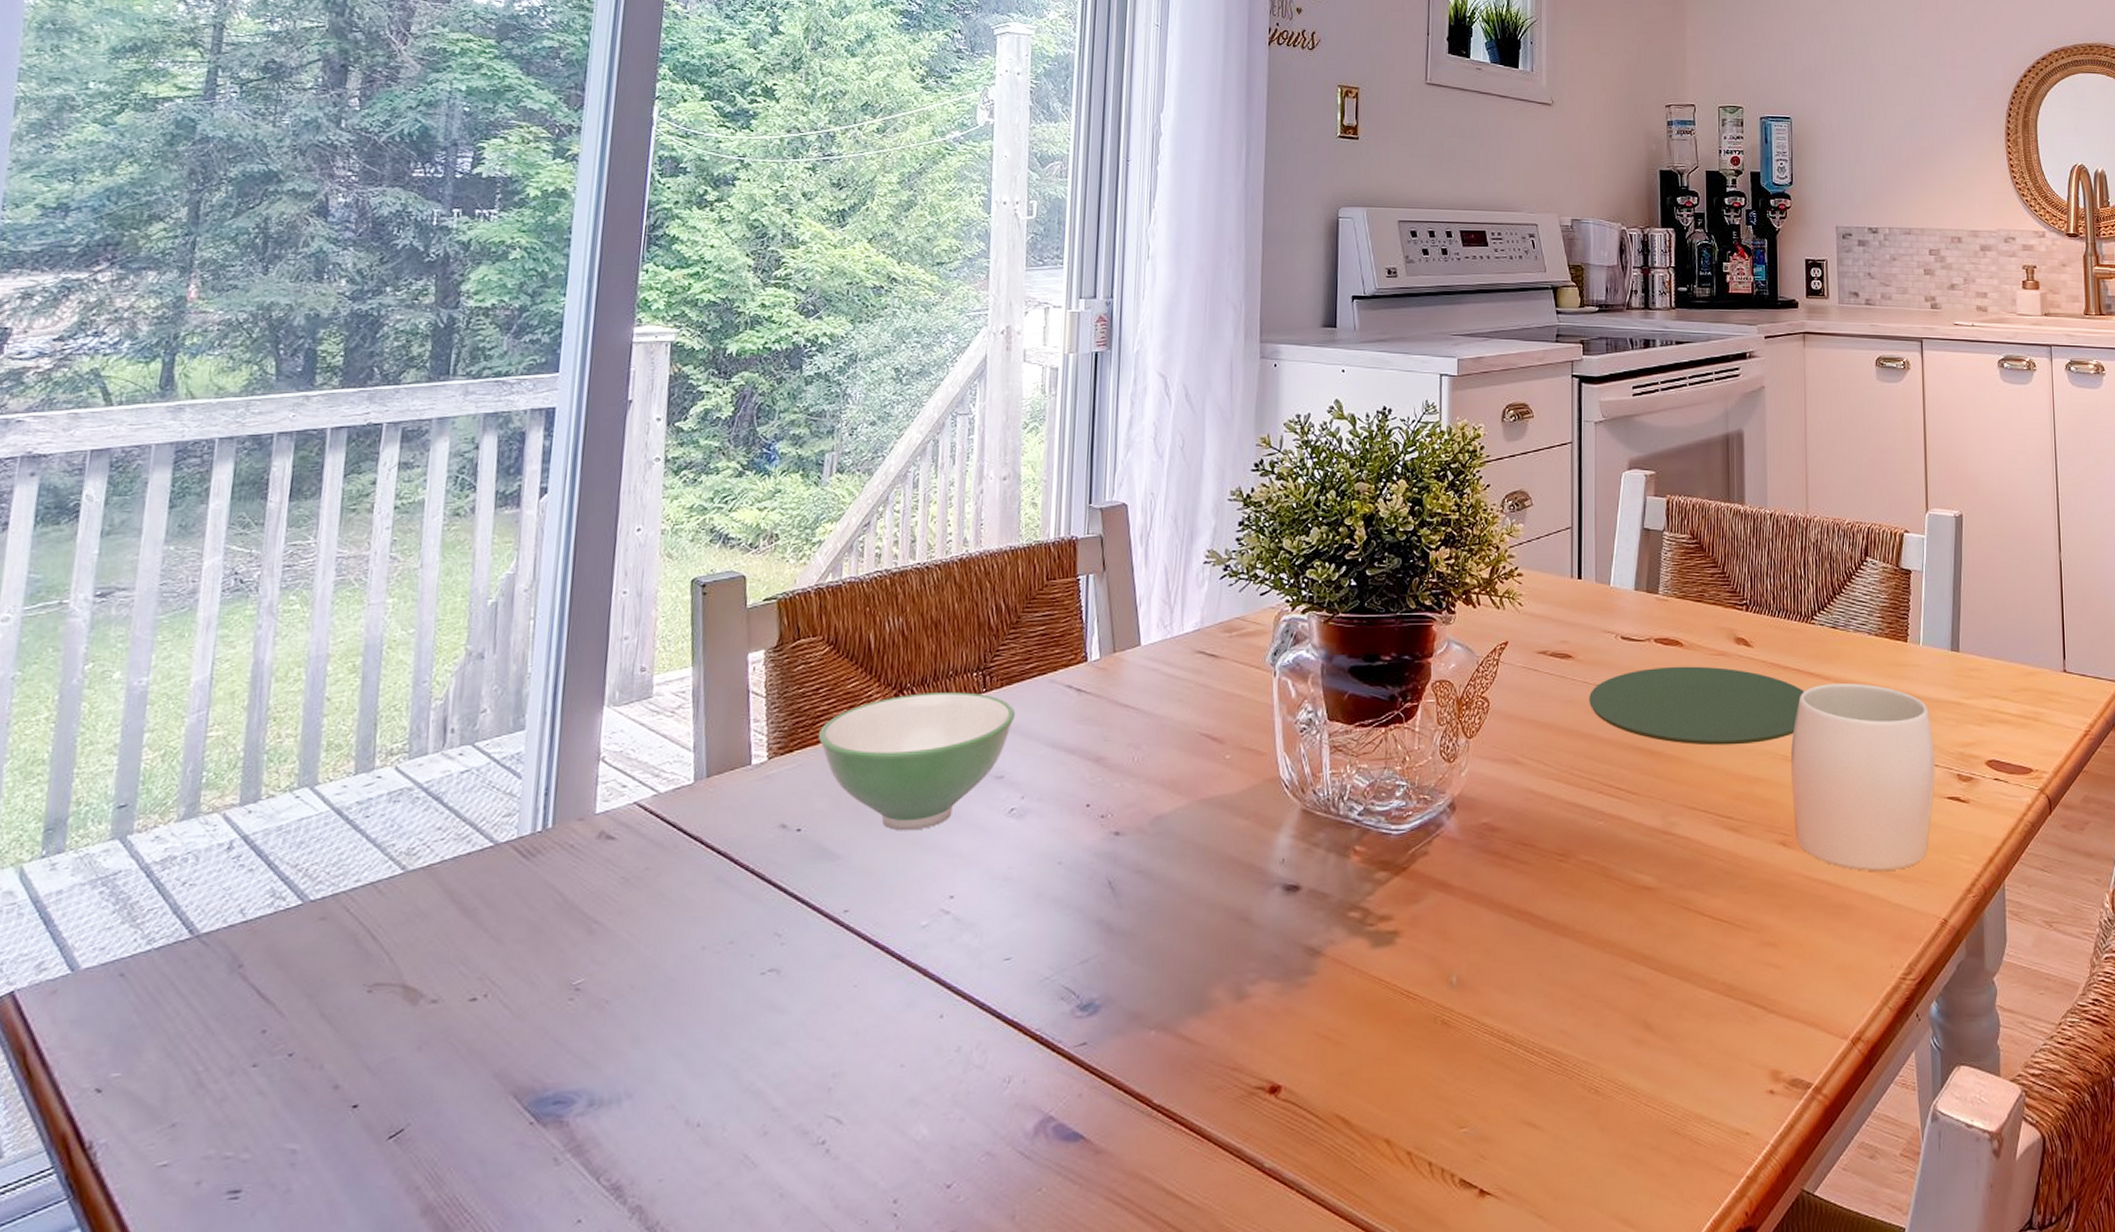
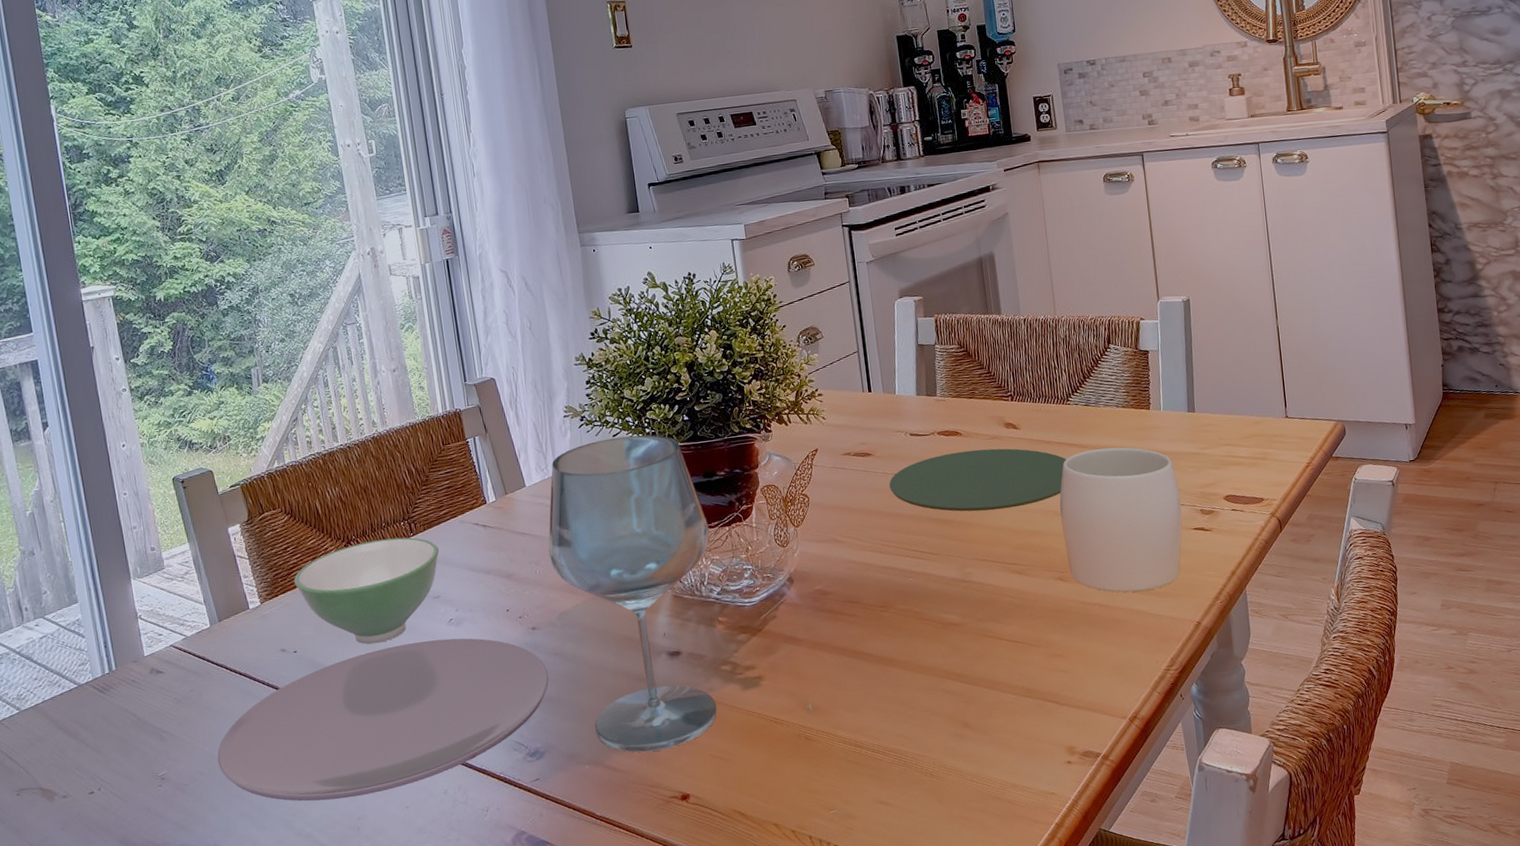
plate: none [659,834,1126,1045] -> present [217,638,549,802]
wine glass: none [1153,597,1360,1021] -> present [548,435,718,753]

